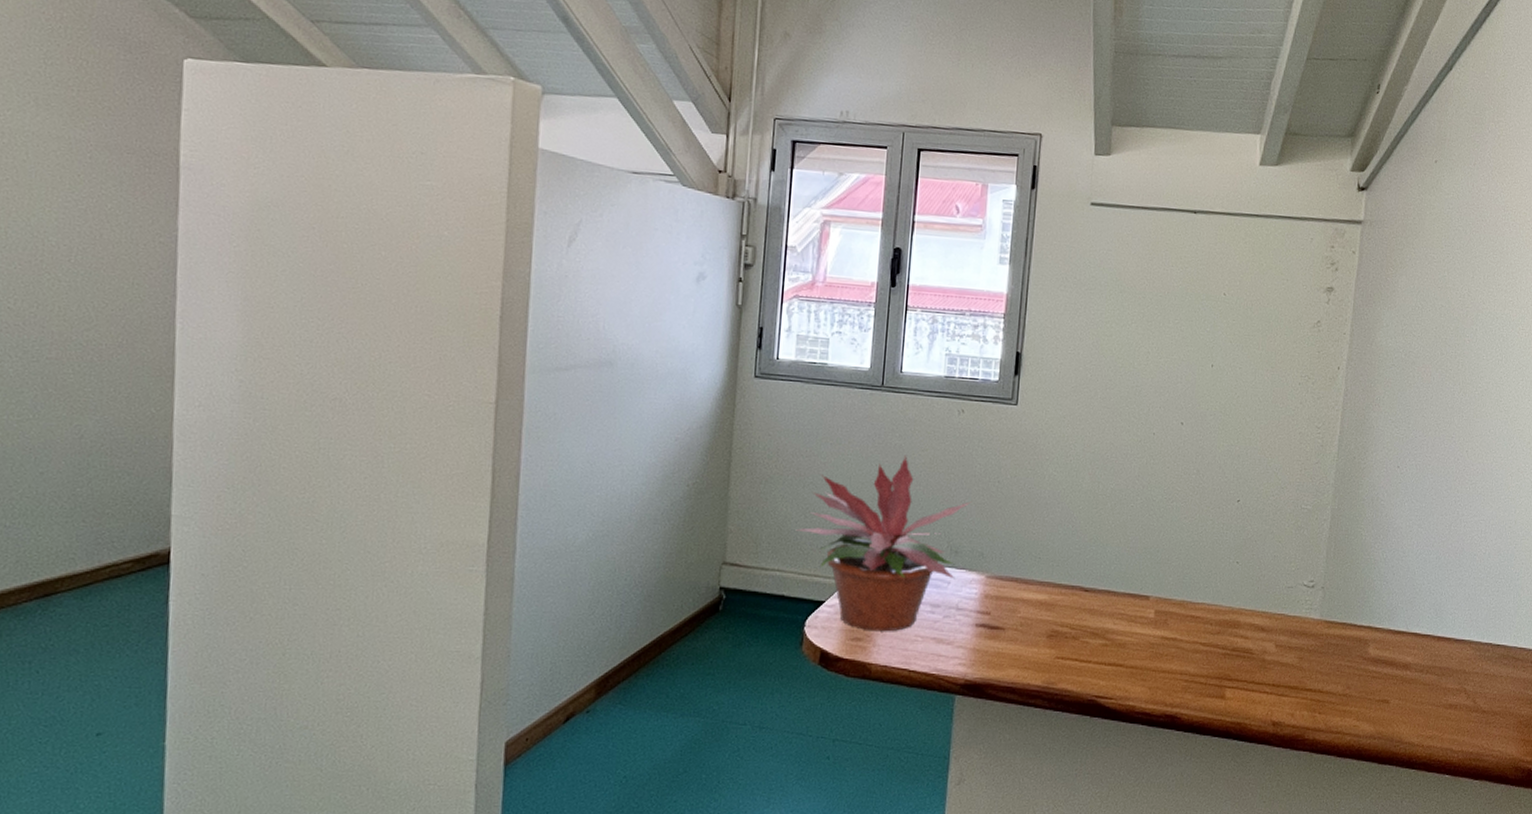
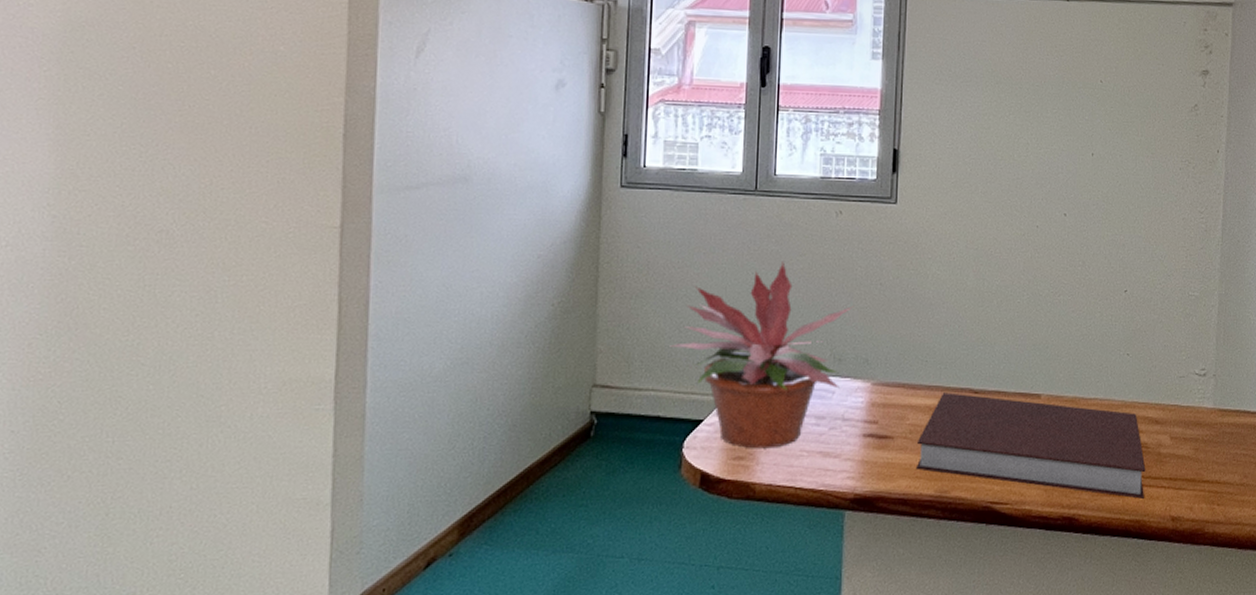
notebook: none [1024,589,1250,702] -> present [915,392,1146,499]

